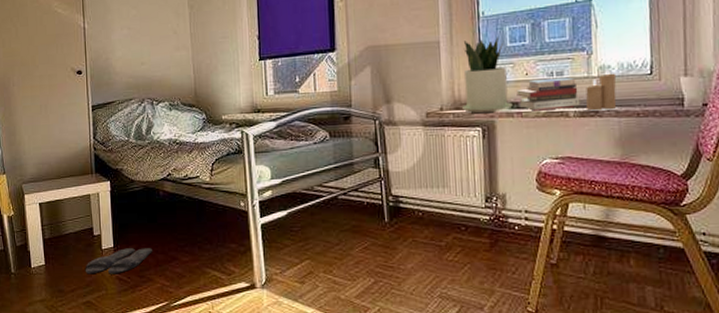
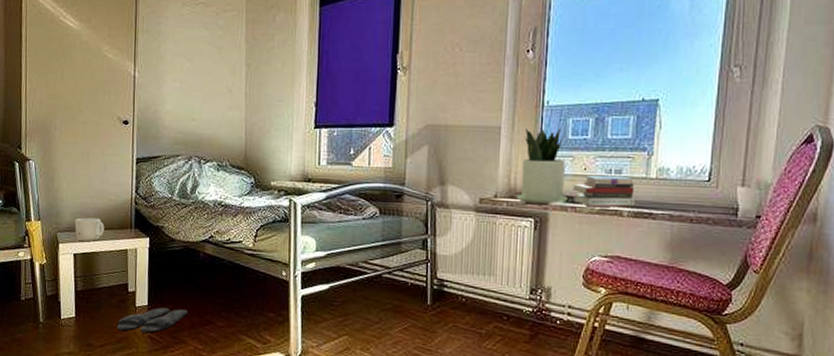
mug: none [38,166,67,190] -> present [74,217,104,241]
candle: present [586,69,617,111] -> none [641,171,675,213]

